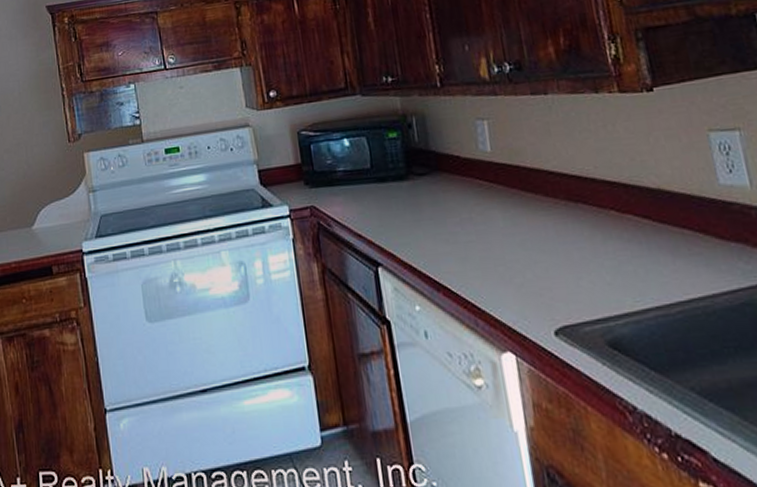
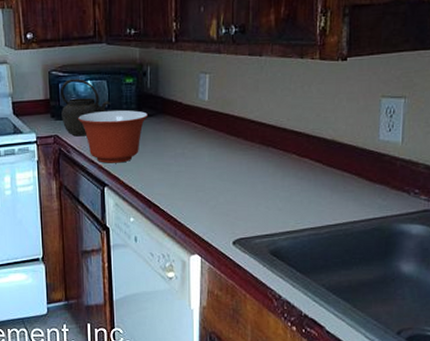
kettle: none [313,137,374,206] -> present [60,79,111,137]
mixing bowl: none [337,169,422,237] -> present [78,110,149,163]

